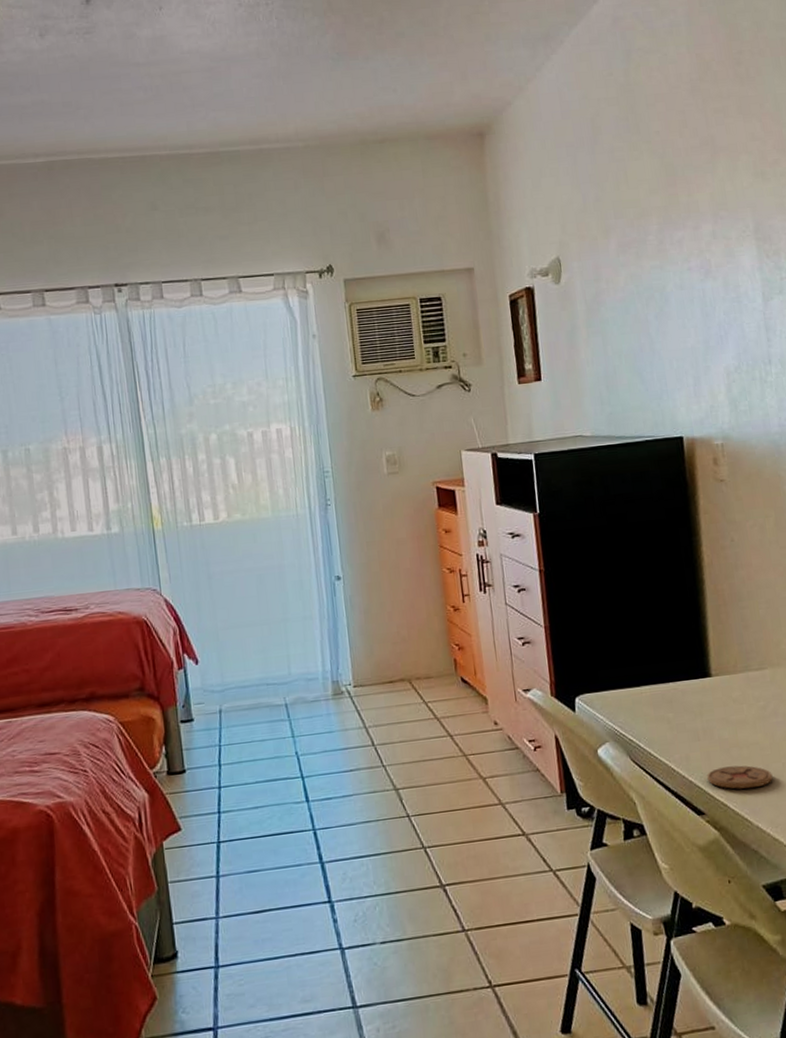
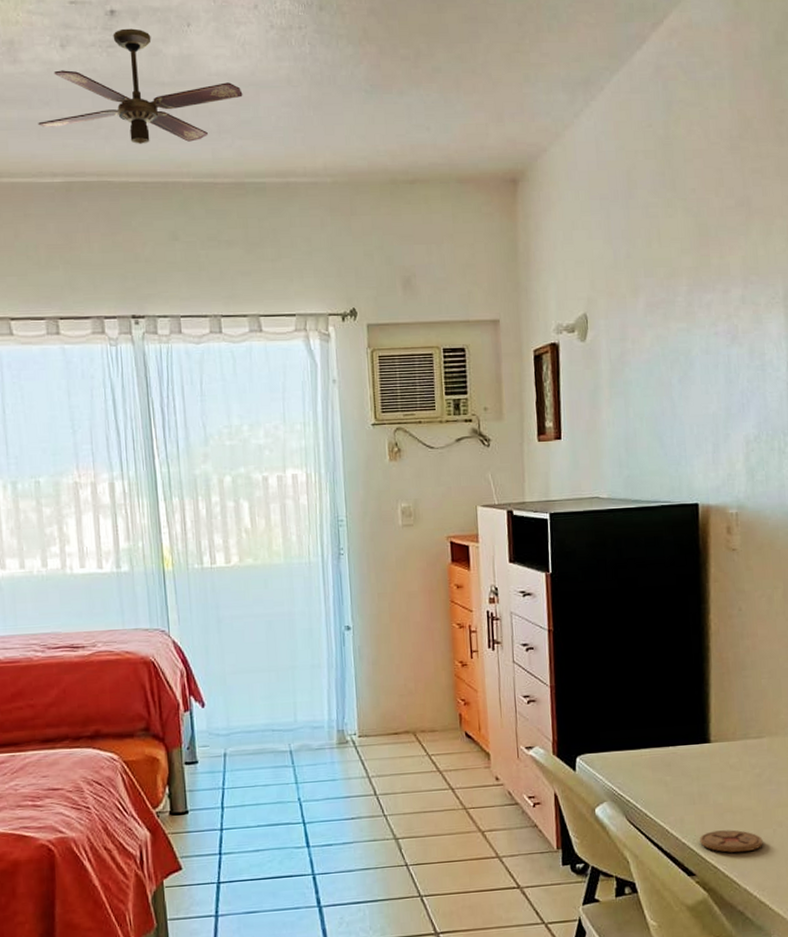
ceiling fan: none [20,15,215,122] -> present [38,28,243,144]

